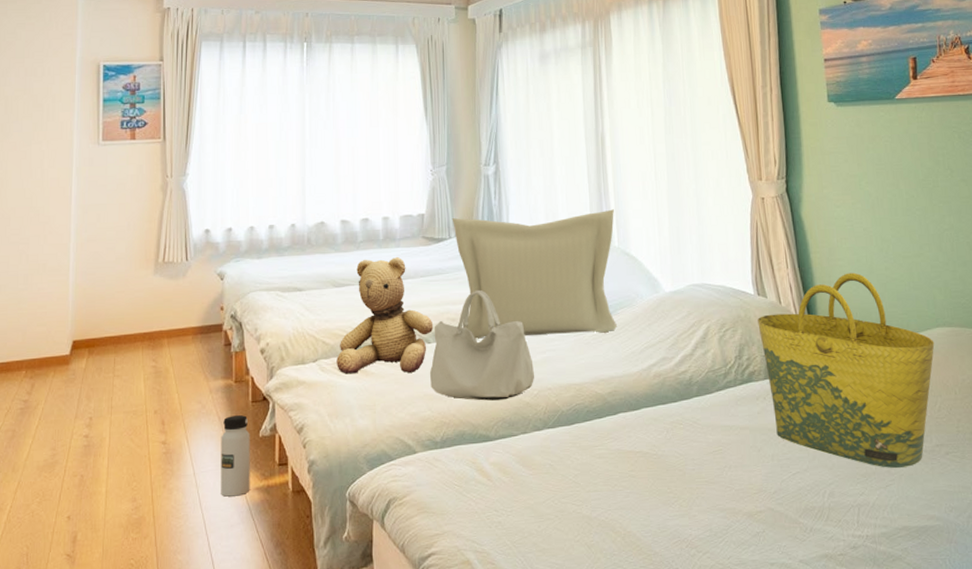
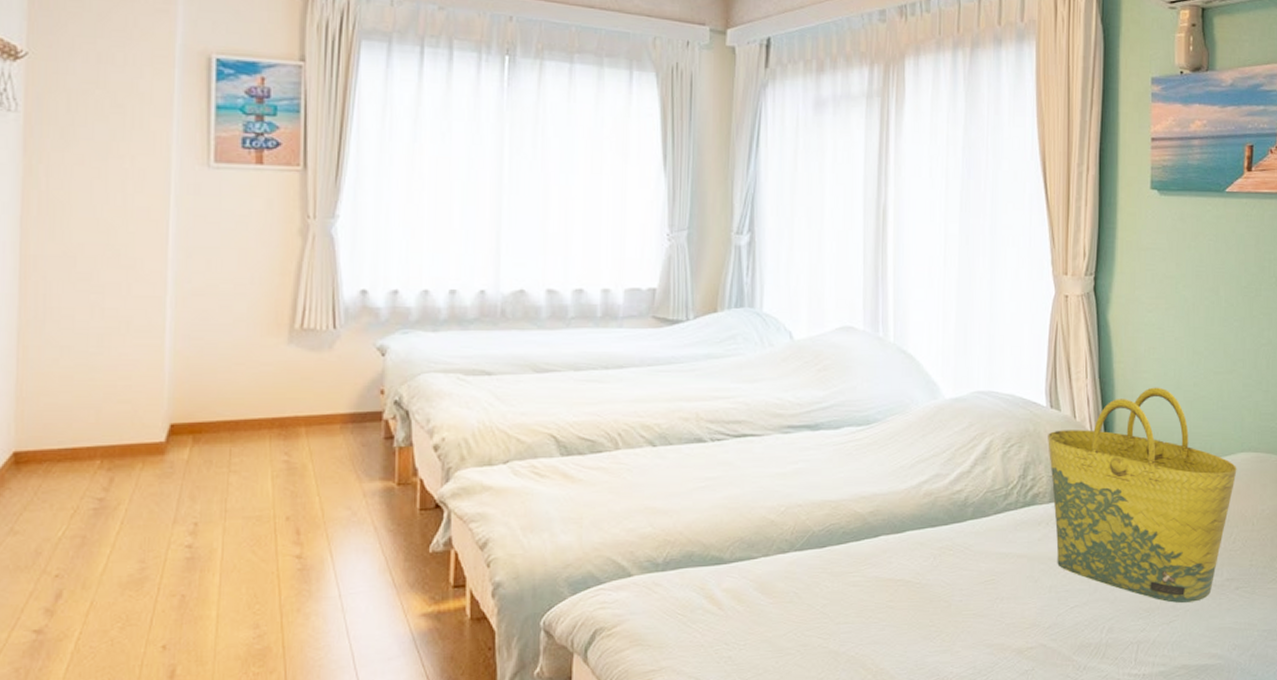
water bottle: present [221,415,250,497] -> none [375,526,417,624]
teddy bear: present [336,257,434,374] -> none [534,340,661,481]
handbag: present [430,289,534,401] -> none [654,384,782,517]
cushion: present [452,209,618,340] -> none [691,296,892,445]

